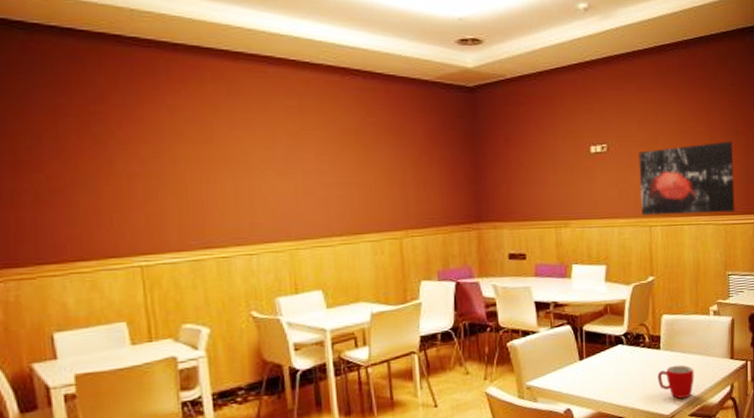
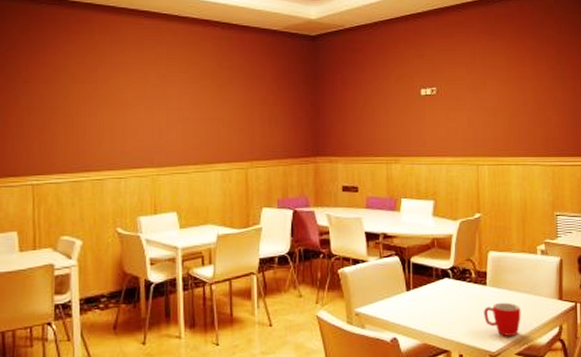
wall art: present [638,141,735,216] -> none [467,86,563,155]

